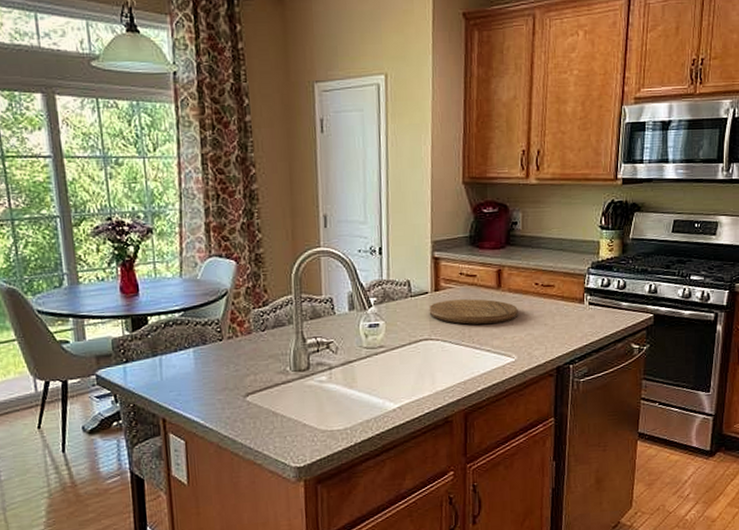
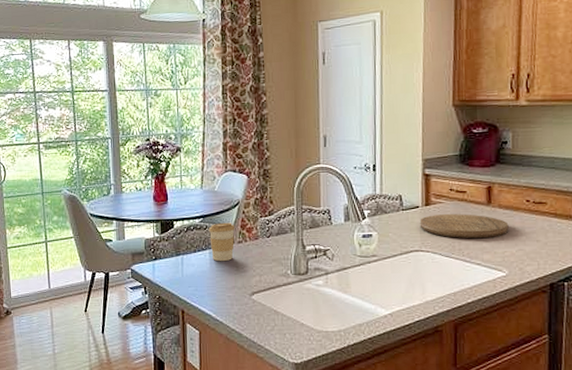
coffee cup: none [191,315,224,361] -> present [208,222,235,262]

